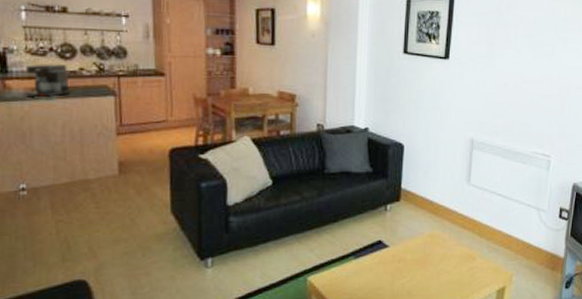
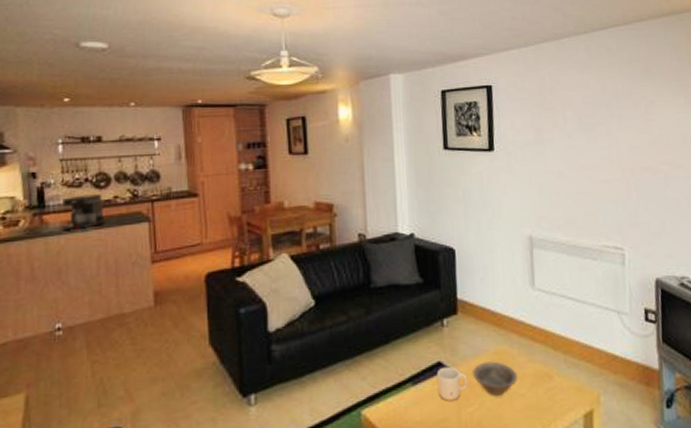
mug: none [376,244,403,273] -> present [436,366,468,401]
decorative bowl: none [408,243,446,271] -> present [473,361,518,396]

